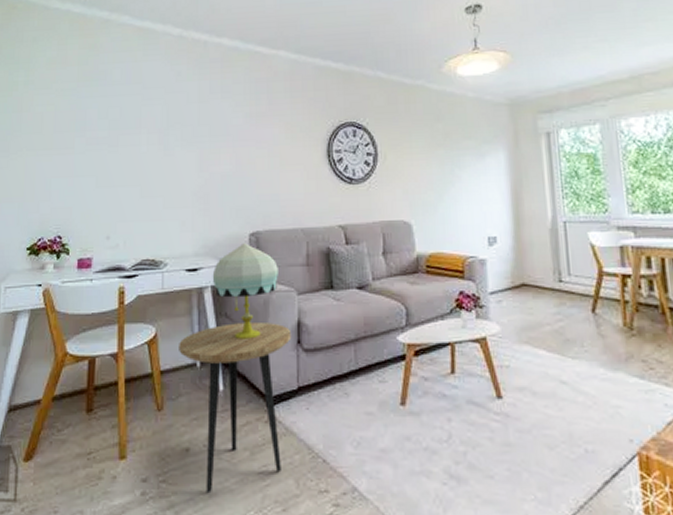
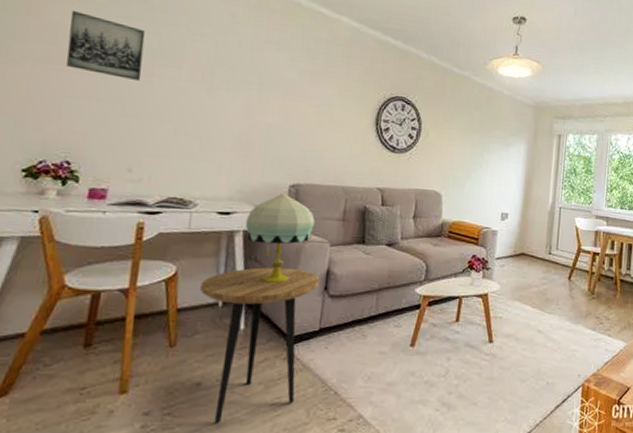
wall art: none [50,100,109,153] -> present [66,11,146,81]

